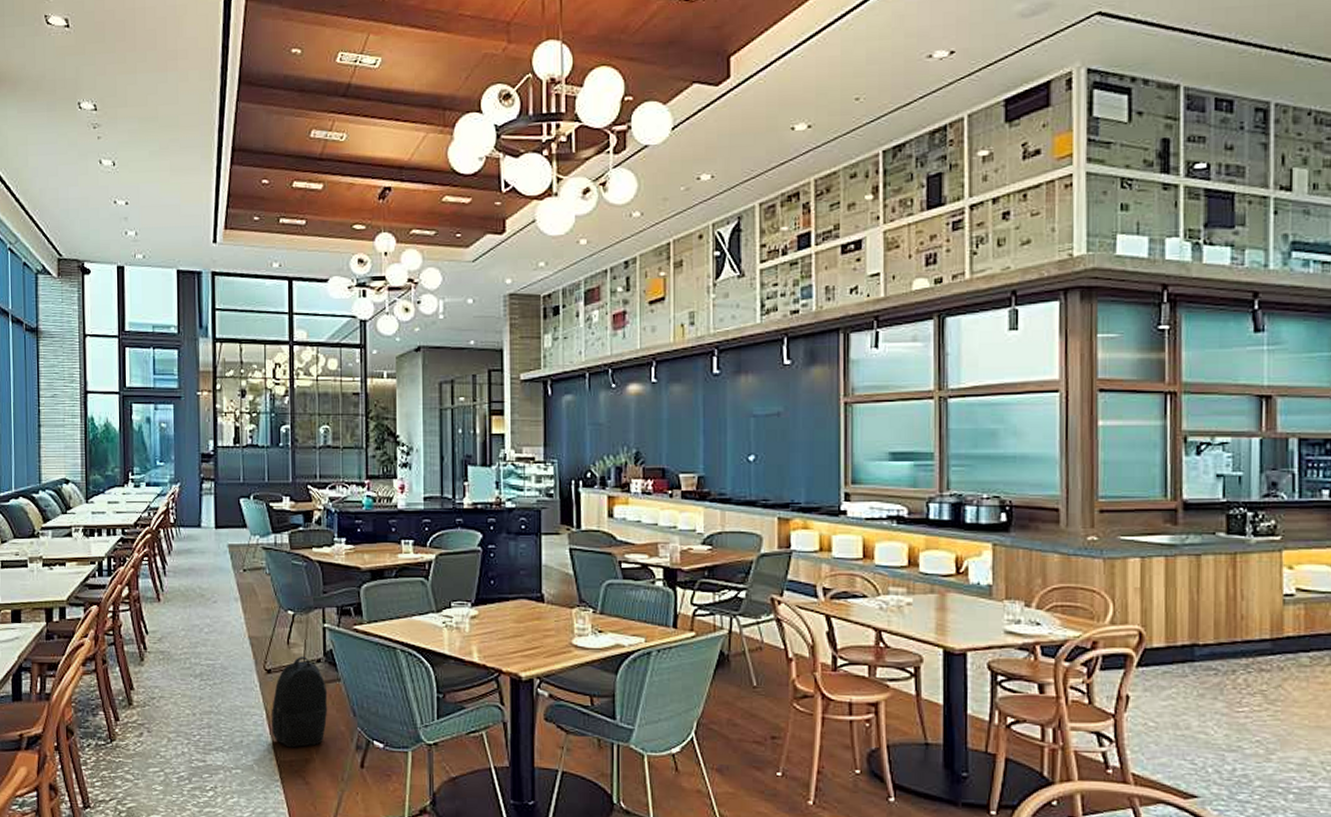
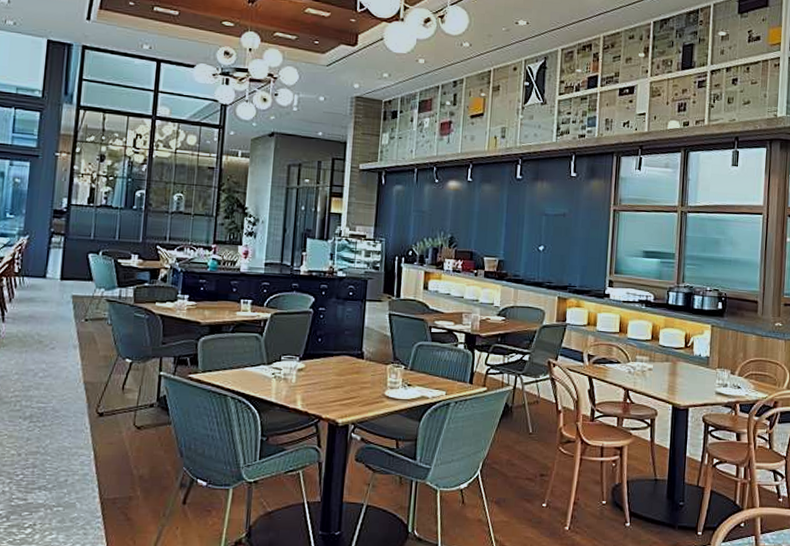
backpack: present [271,656,328,748] -> none [98,400,158,486]

